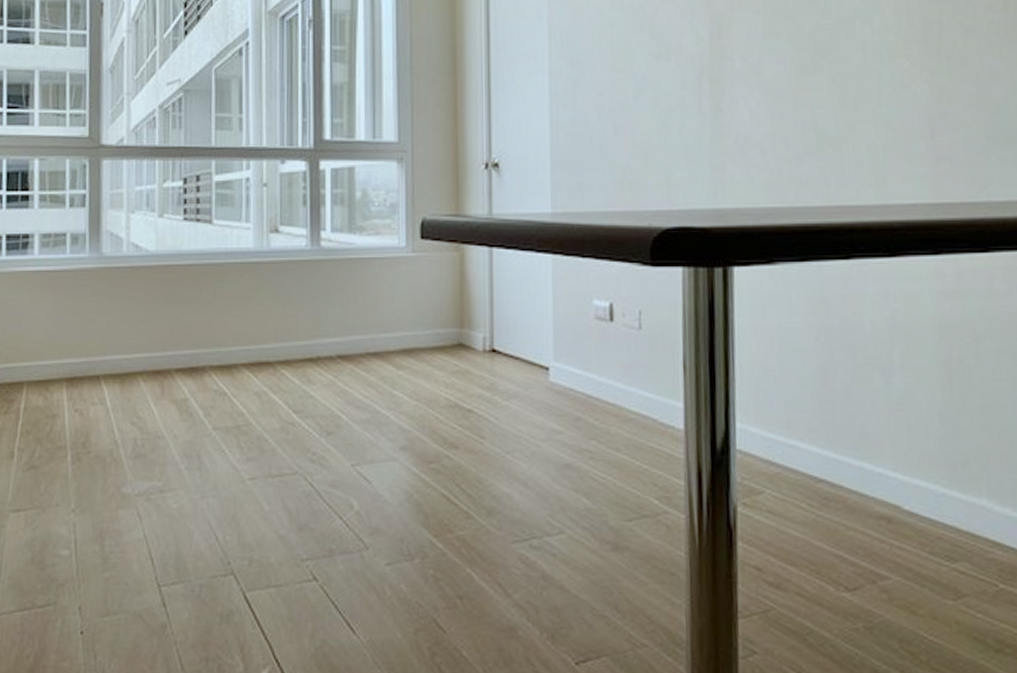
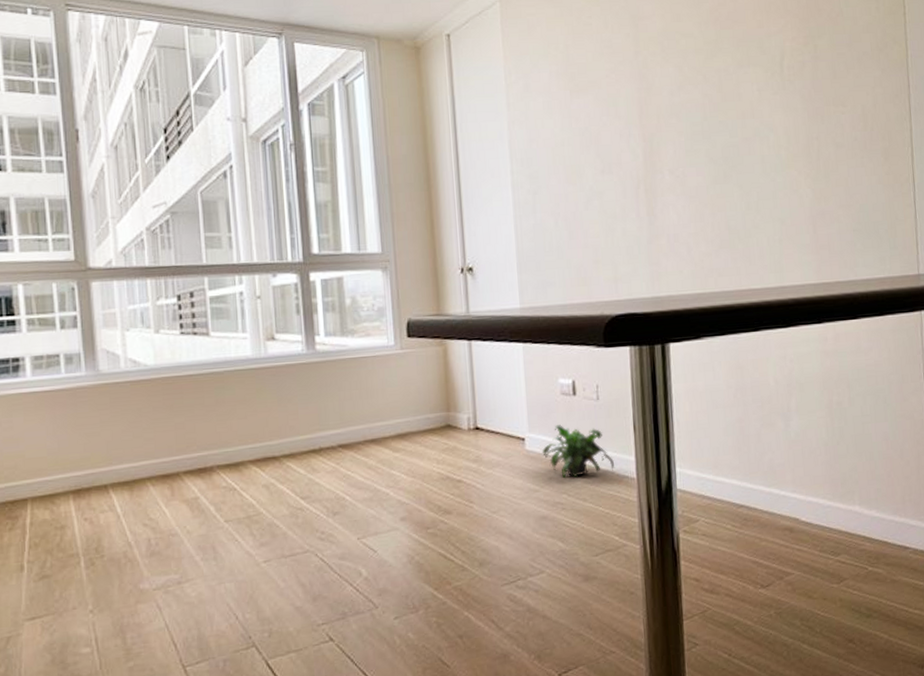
potted plant: none [569,355,657,422] -> present [542,425,614,479]

